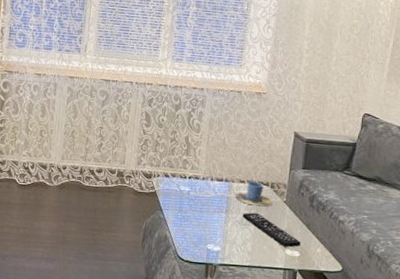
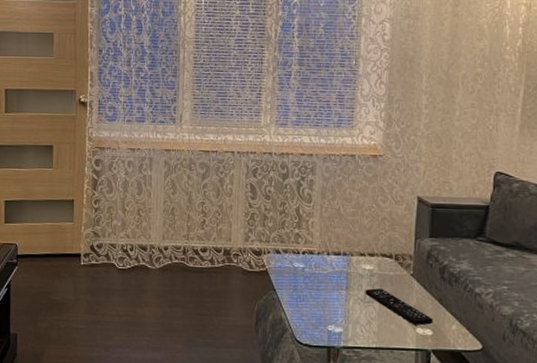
cup: present [235,181,273,207] -> none [355,253,398,281]

